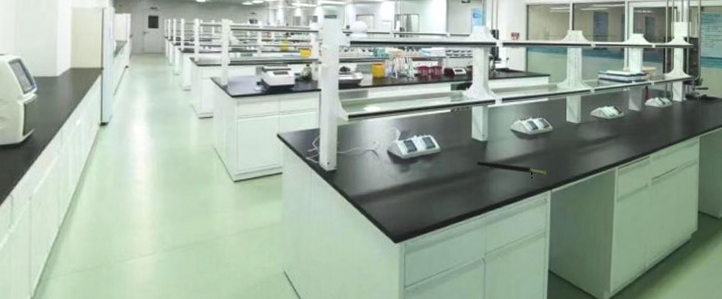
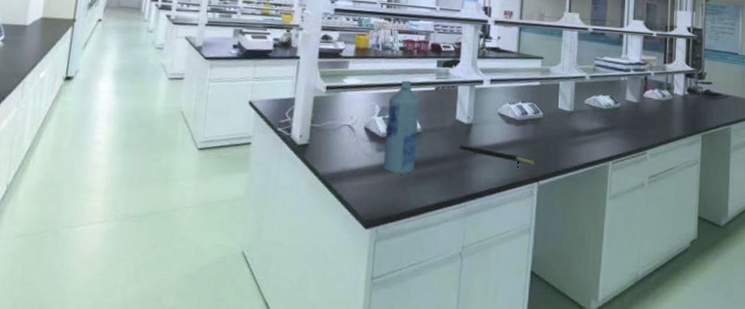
bottle: none [407,105,437,192] -> present [383,80,420,174]

